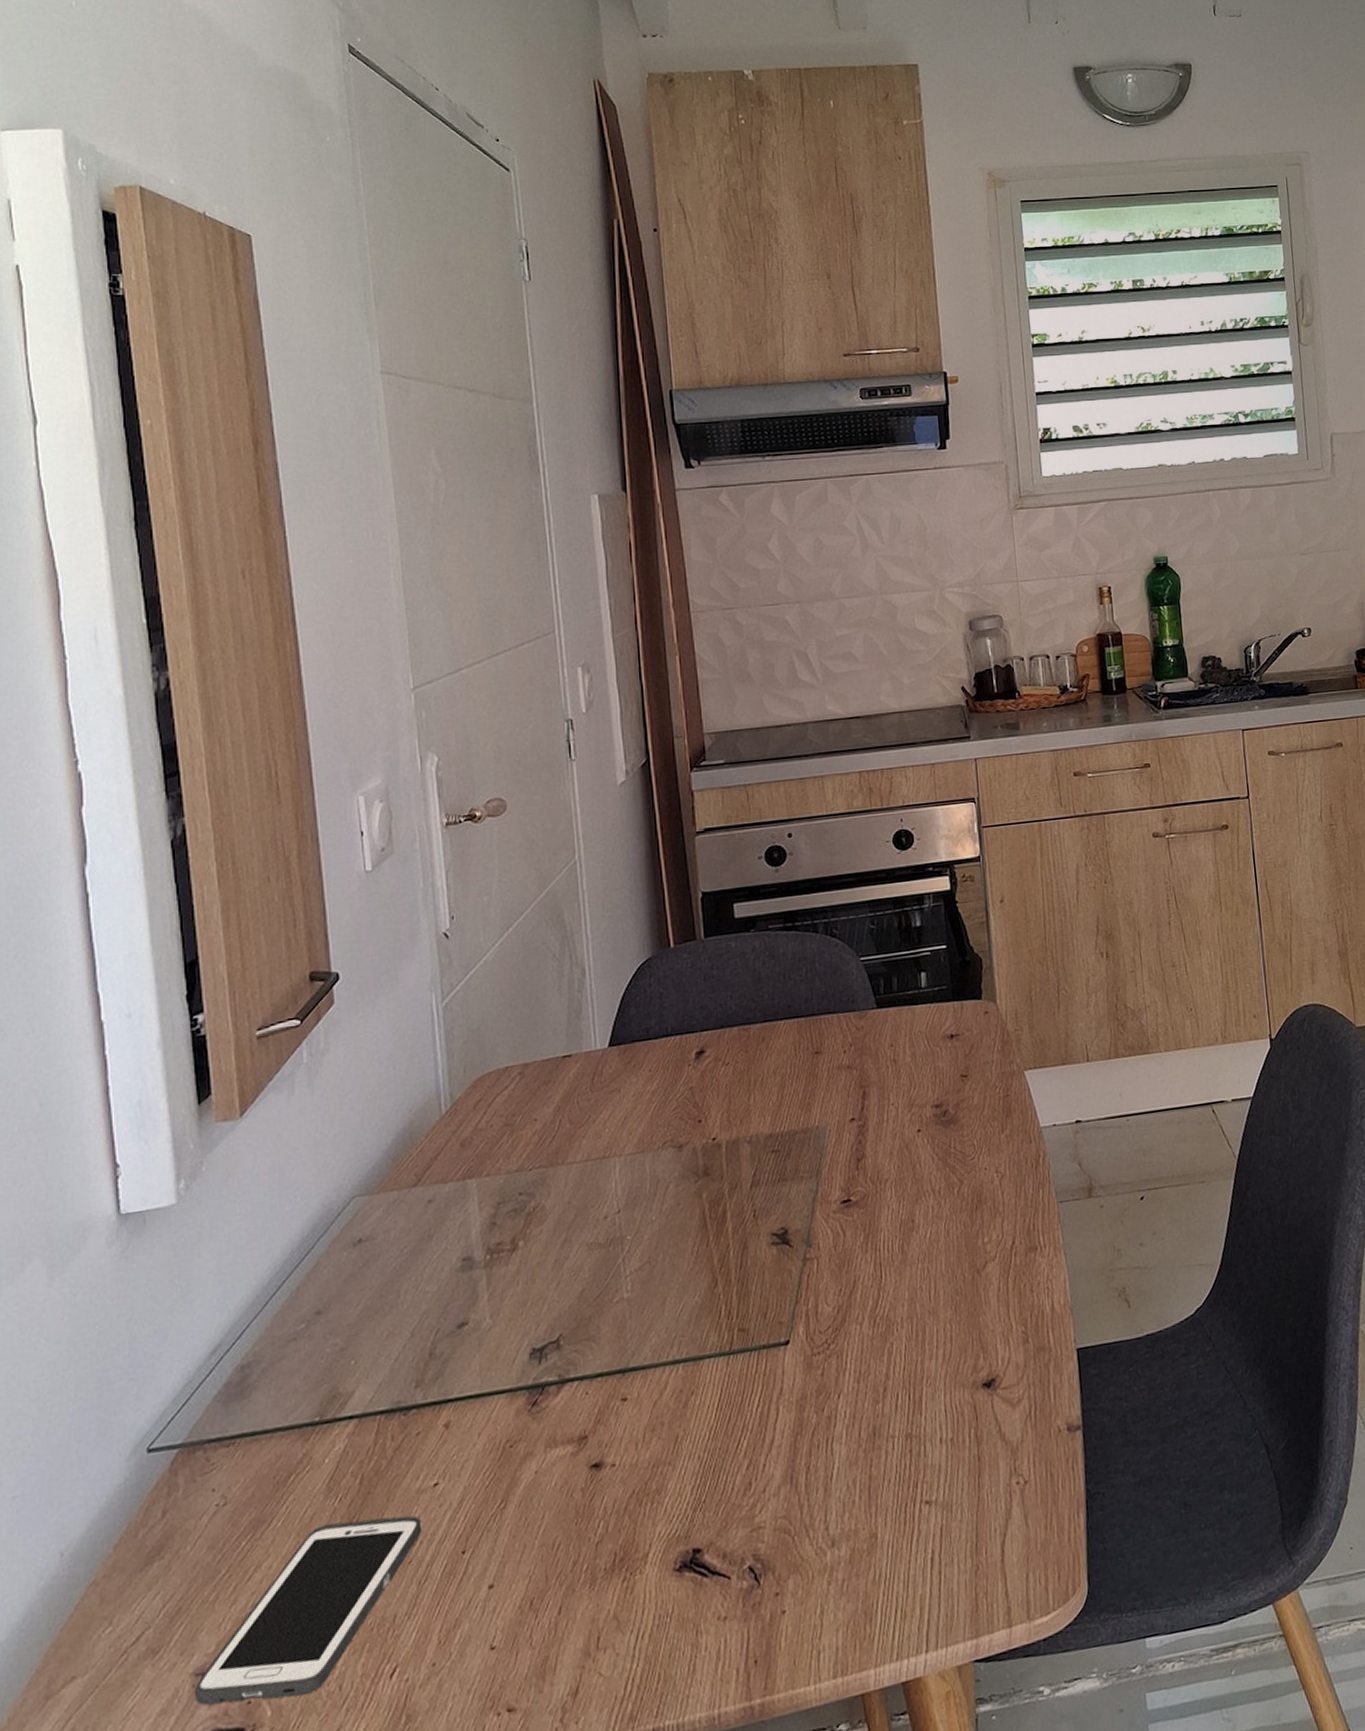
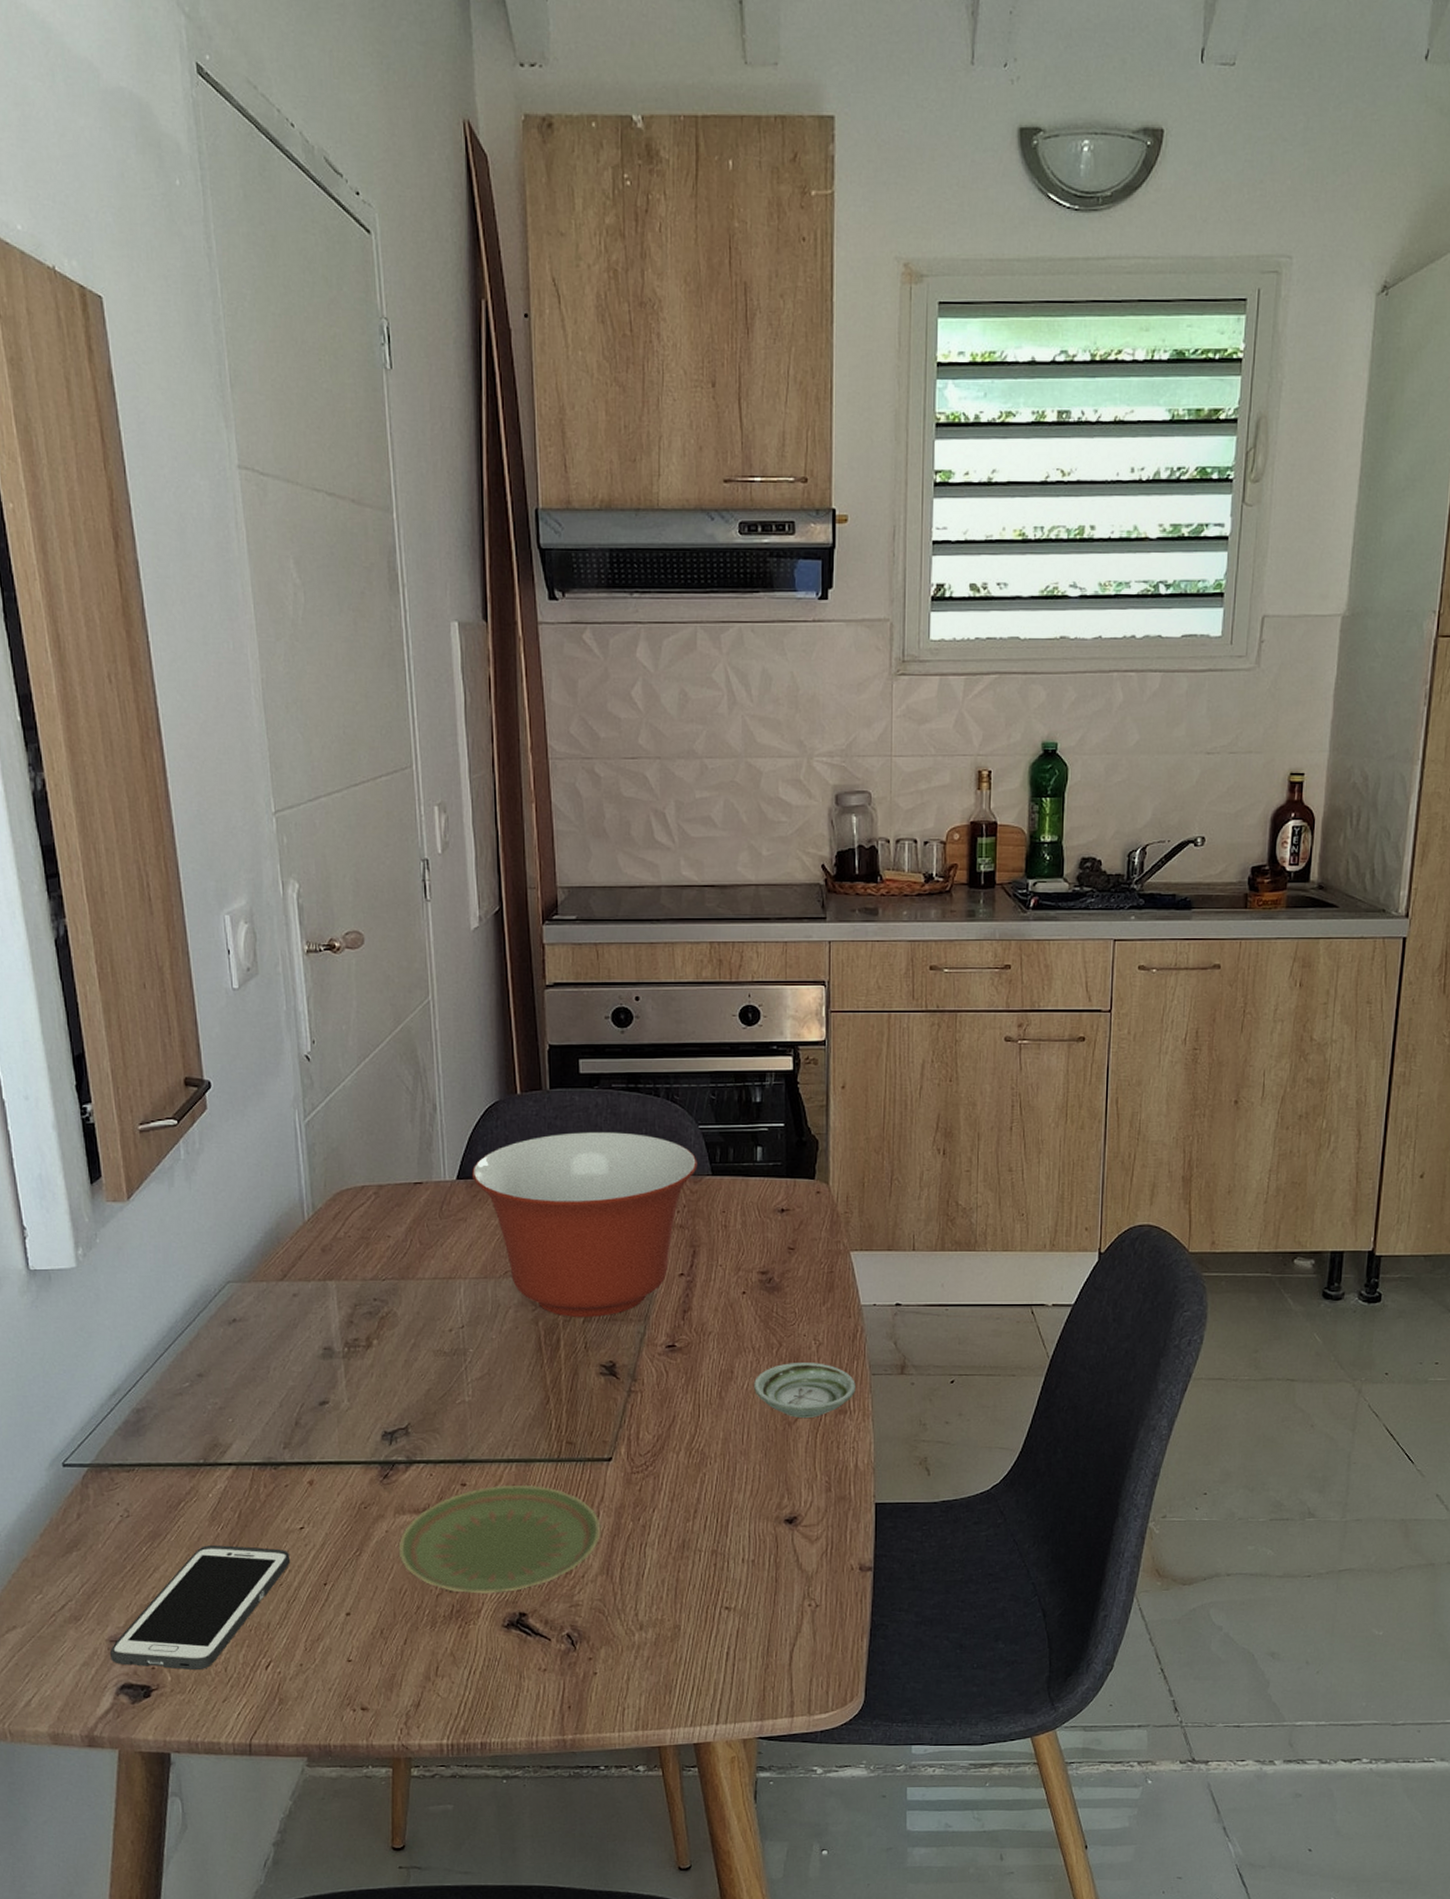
plate: none [550,1387,782,1536] -> present [398,1484,601,1594]
mixing bowl: none [624,974,862,1184] -> present [471,1132,697,1318]
saucer: none [937,1197,1044,1263] -> present [754,1363,856,1418]

